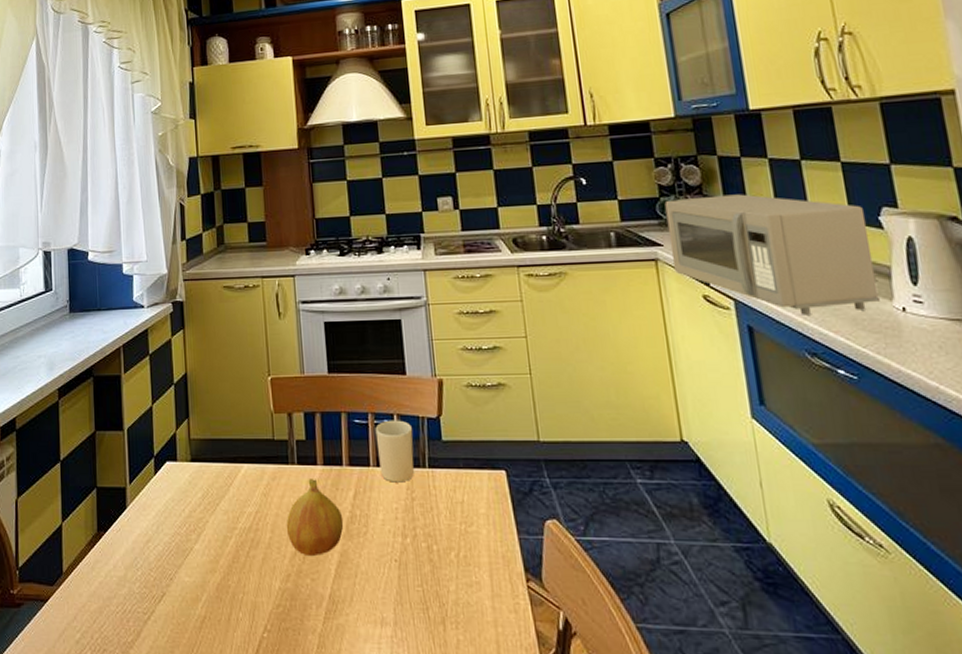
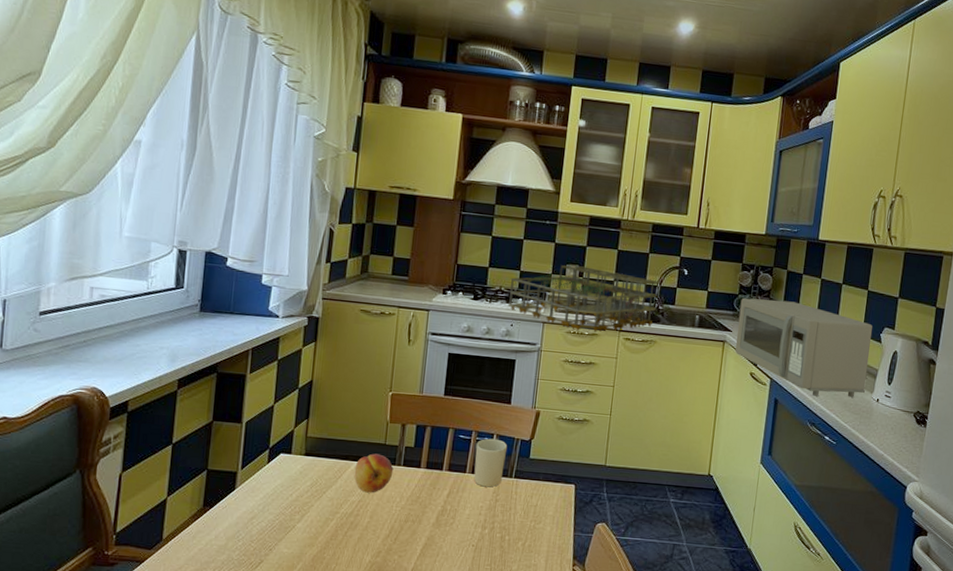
fruit: none [245,452,288,501] -> present [354,453,394,493]
fruit: present [286,479,344,557] -> none [383,478,435,539]
dish rack: none [376,196,558,275] -> present [507,265,658,332]

